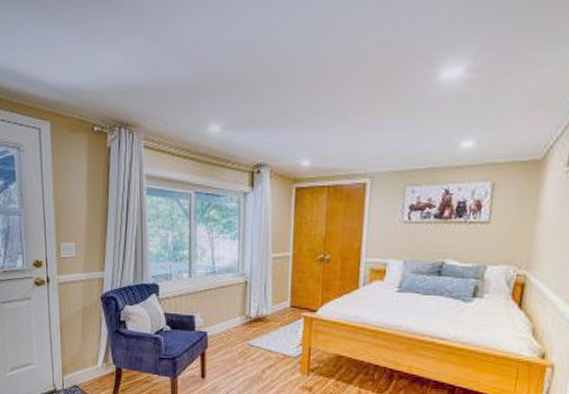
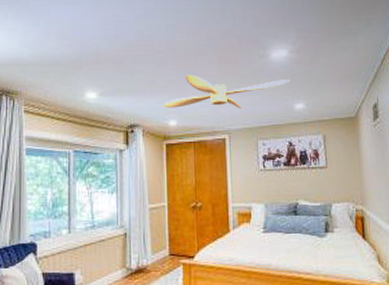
ceiling fan: none [296,102,461,147] -> present [163,74,291,109]

